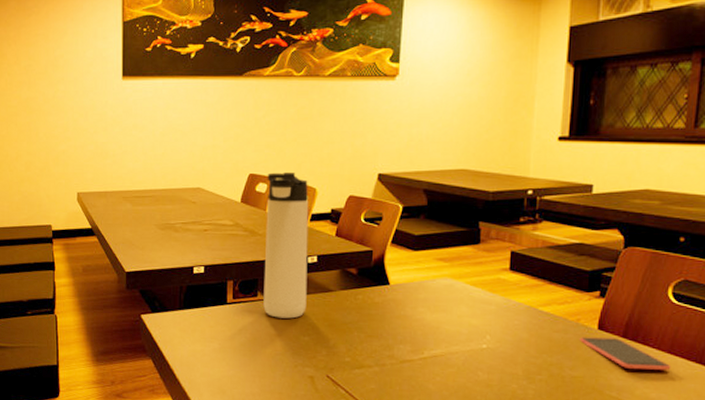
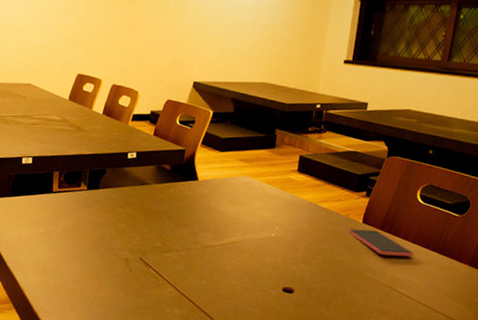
thermos bottle: present [263,172,309,319] -> none [86,74,131,208]

